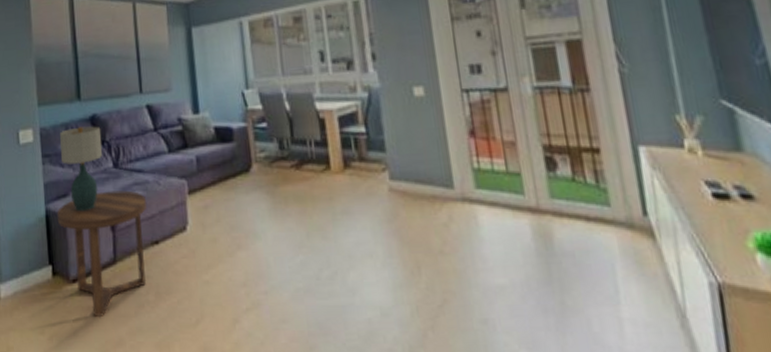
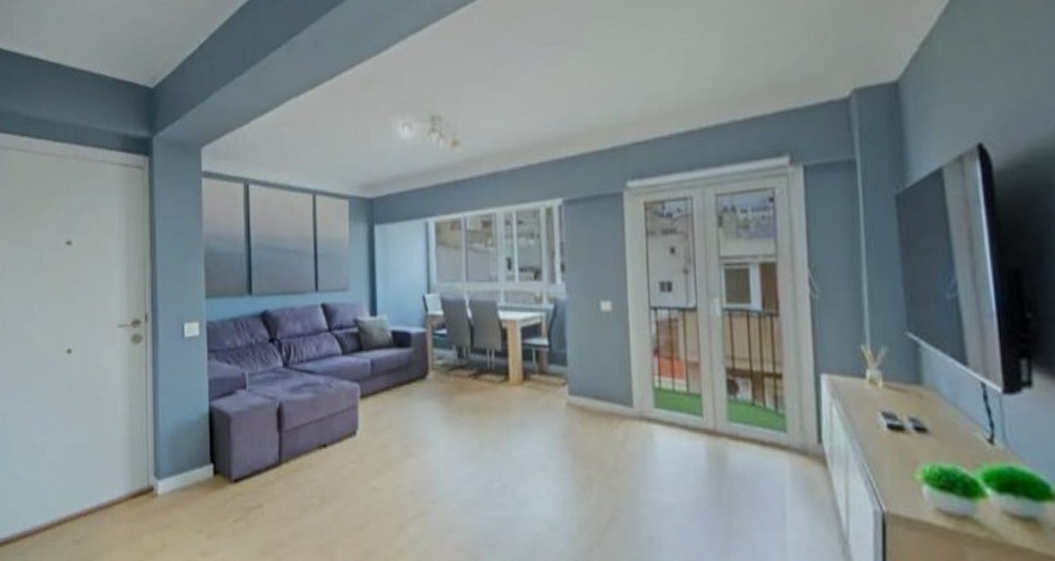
side table: present [56,190,147,318] -> none [221,391,316,519]
table lamp: present [59,126,103,212] -> none [227,323,273,411]

